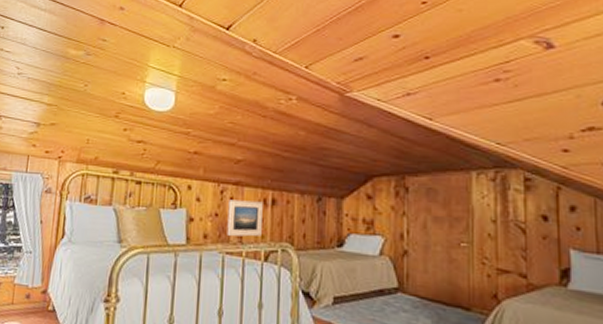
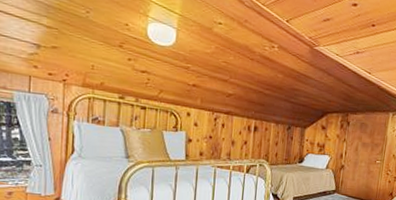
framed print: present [227,199,263,237] -> none [218,125,248,155]

